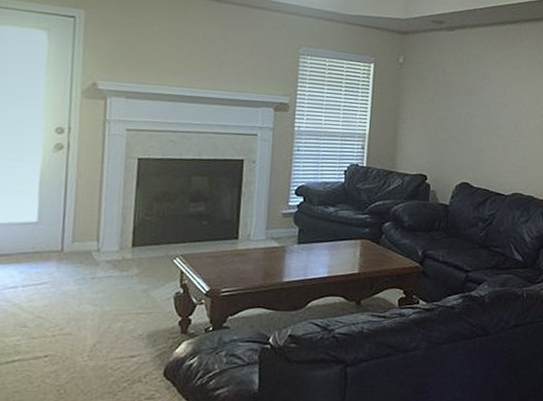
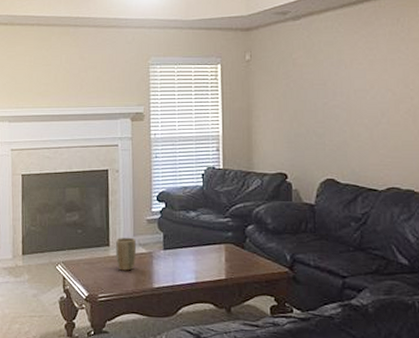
plant pot: none [244,230,269,265] -> present [115,237,137,271]

